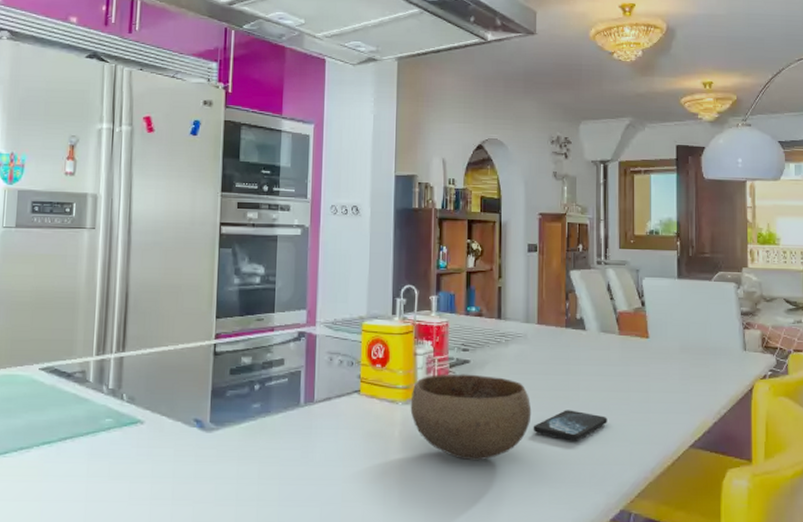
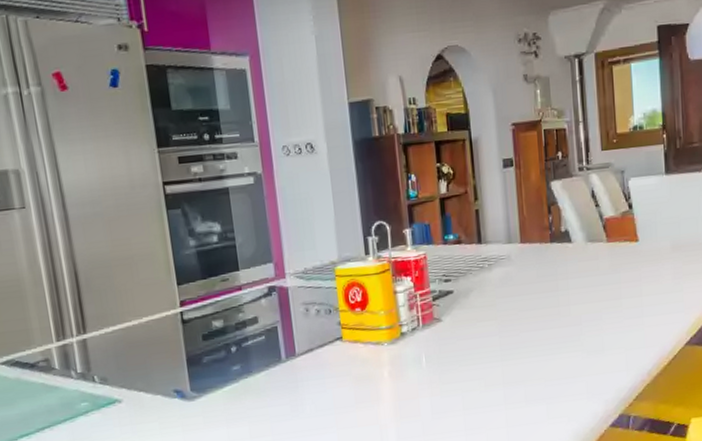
bowl: present [410,374,532,461] -> none [396,303,523,390]
smartphone: present [533,410,607,441] -> none [525,325,601,356]

